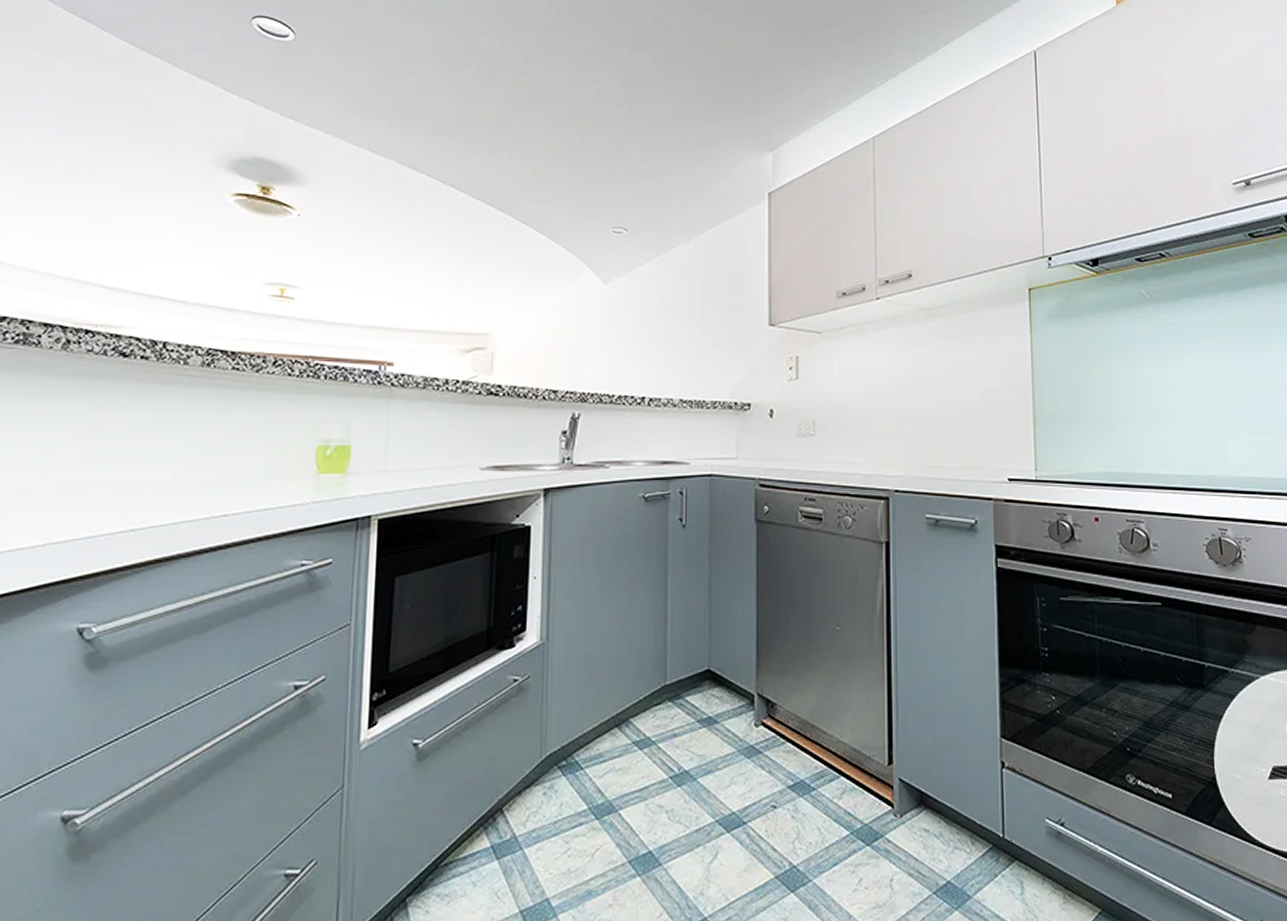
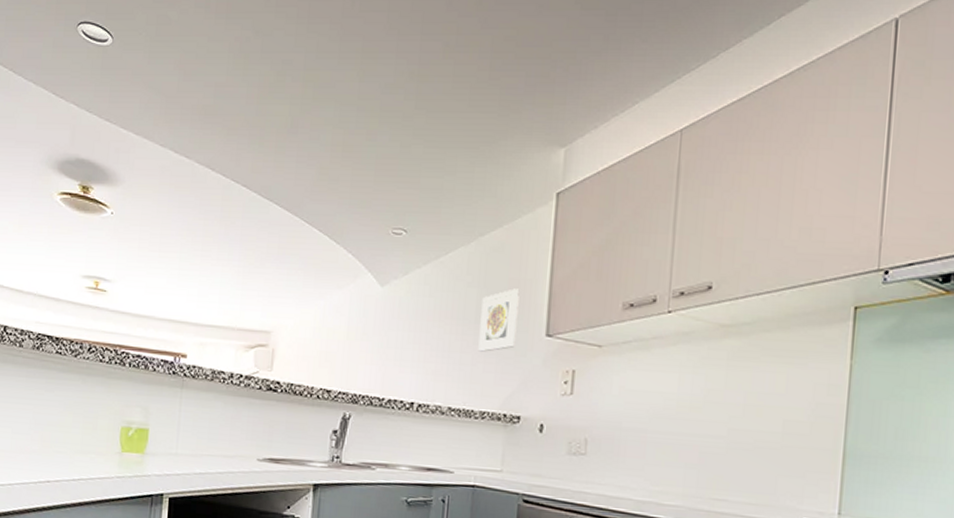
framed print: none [705,282,741,343] -> present [478,288,520,352]

